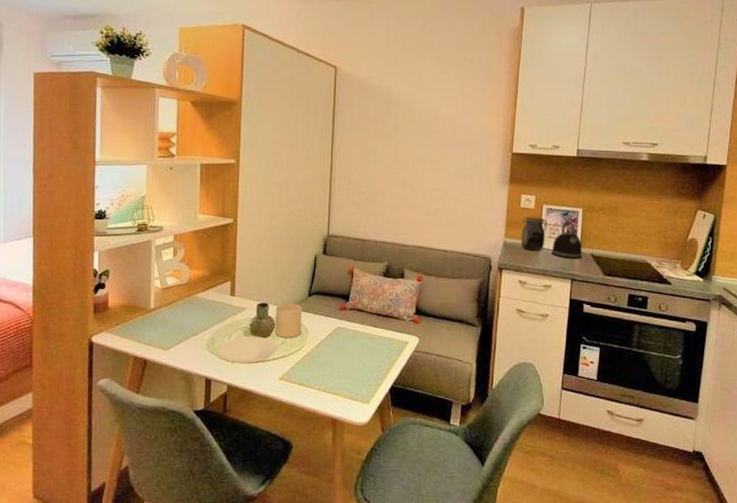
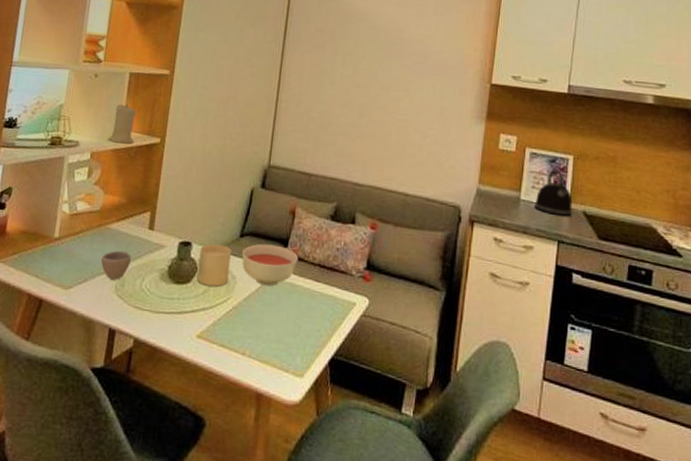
candle: none [187,191,210,226] -> present [107,104,136,144]
cup: none [192,315,219,339] -> present [100,250,132,280]
plate: present [217,335,277,363] -> none [125,279,197,314]
bowl: none [311,300,359,334] -> present [242,243,299,286]
jar: present [521,216,548,251] -> none [497,160,531,203]

